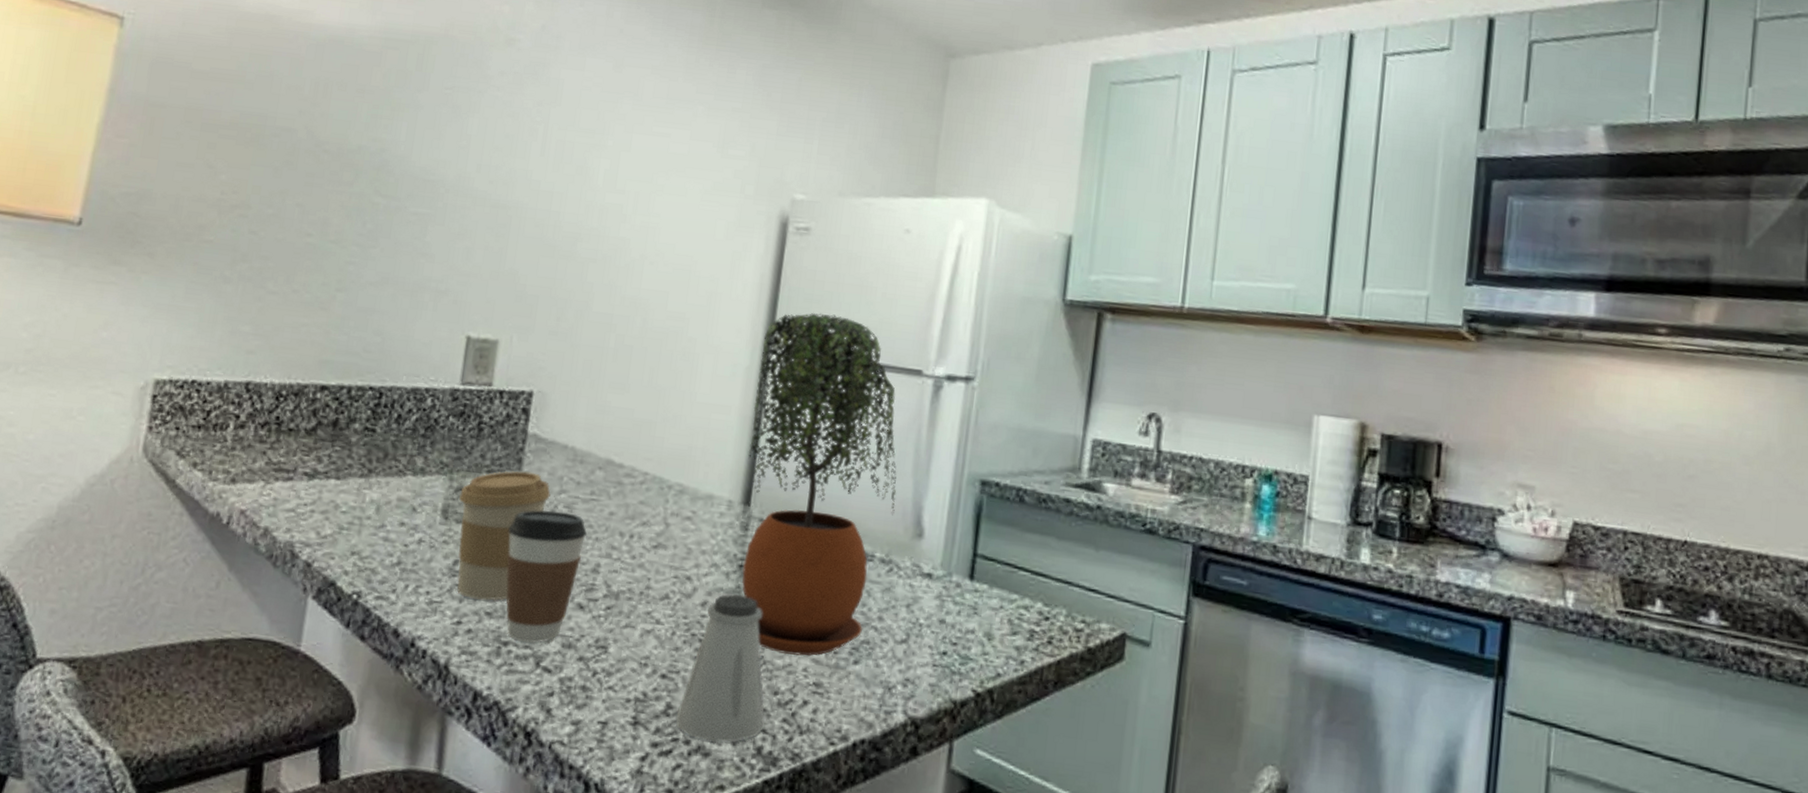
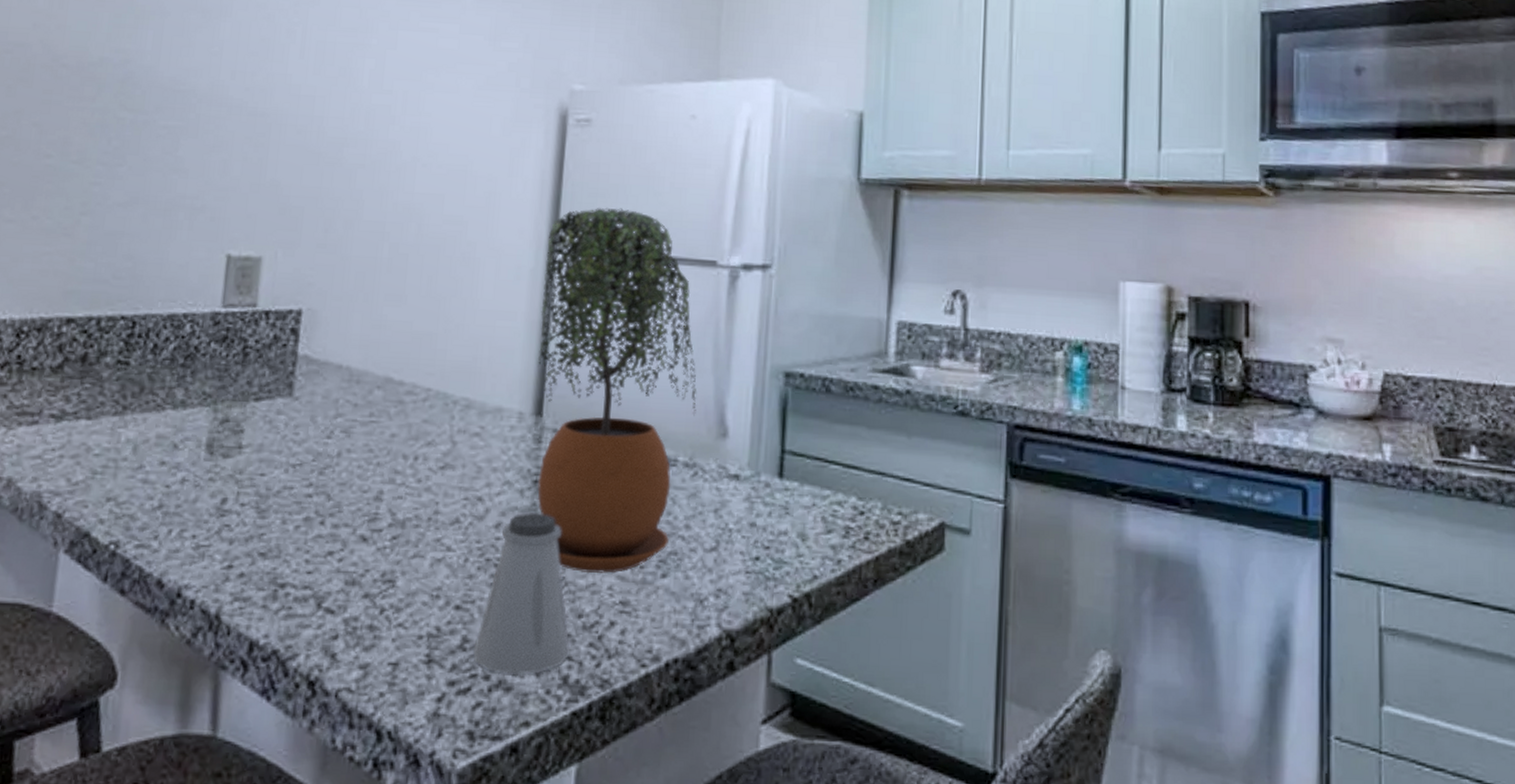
coffee cup: present [457,471,551,600] -> none [225,396,326,540]
coffee cup: present [505,510,587,644] -> none [280,437,367,584]

